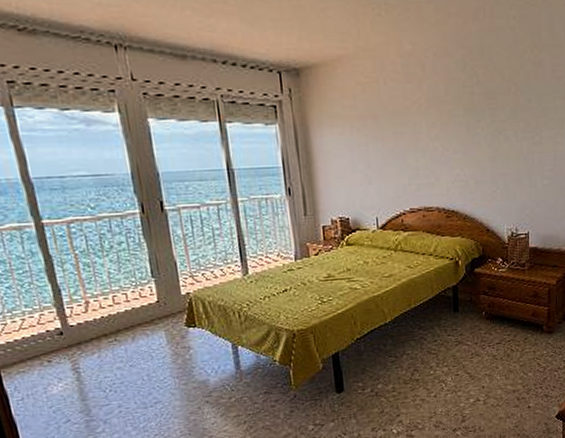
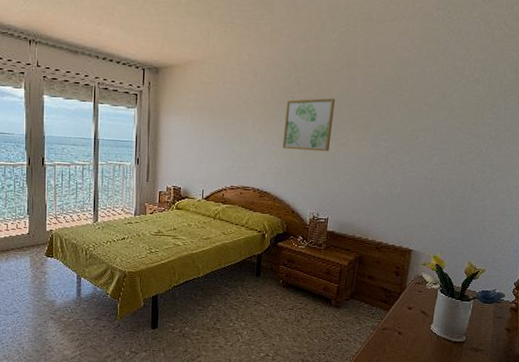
wall art: none [465,88,523,157] -> present [282,98,336,152]

